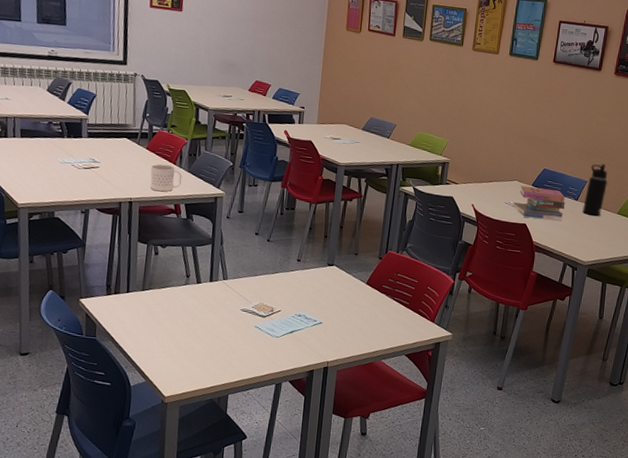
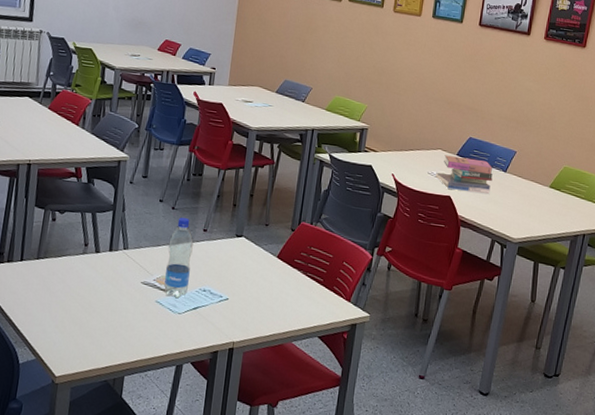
mug: present [150,164,182,192] -> none [51,124,84,154]
bottle: none [262,248,289,324] -> present [164,217,194,299]
water bottle: present [582,164,607,216] -> none [512,133,538,189]

